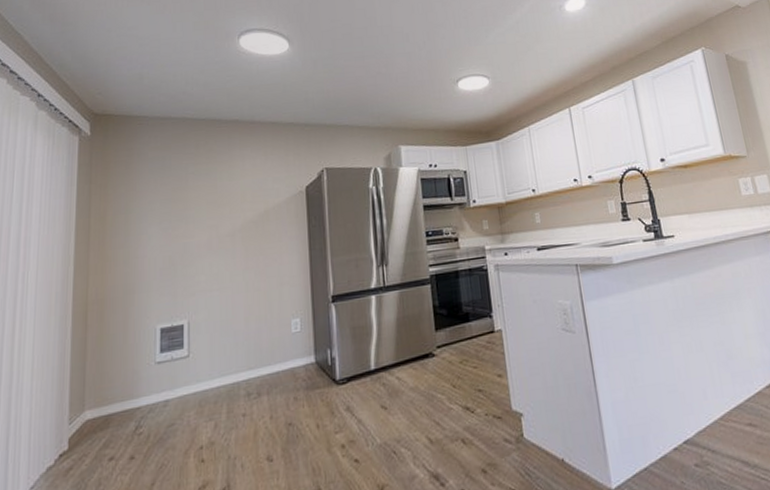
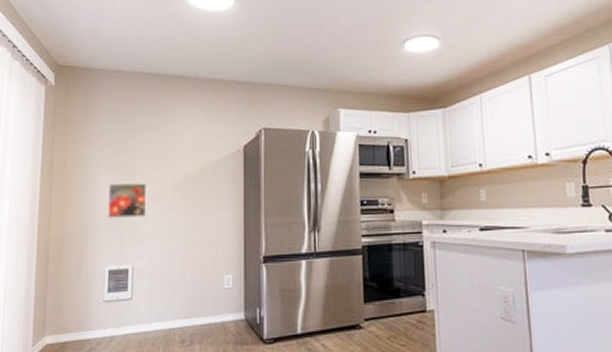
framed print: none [158,231,203,273] -> present [108,182,147,218]

